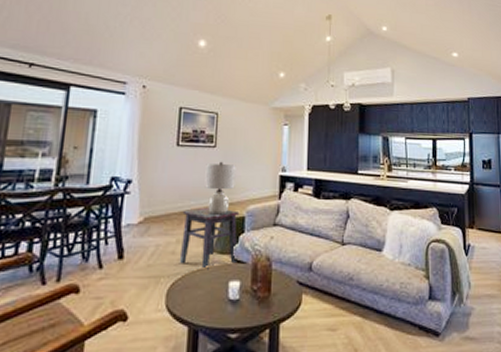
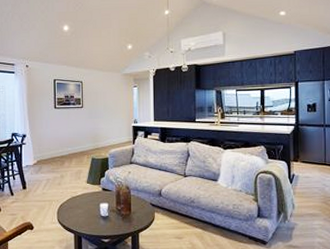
side table: present [179,207,240,271] -> none [63,152,105,196]
lamp: present [204,161,236,215] -> none [77,118,99,157]

